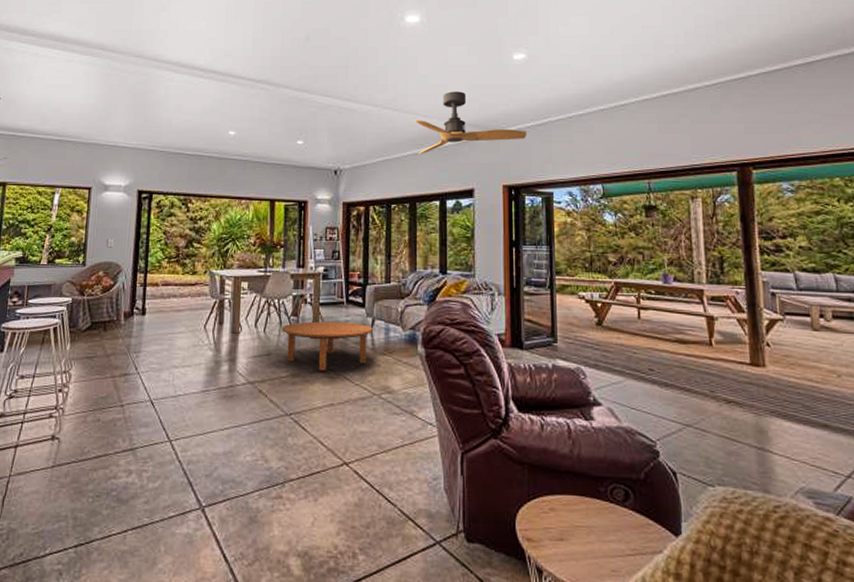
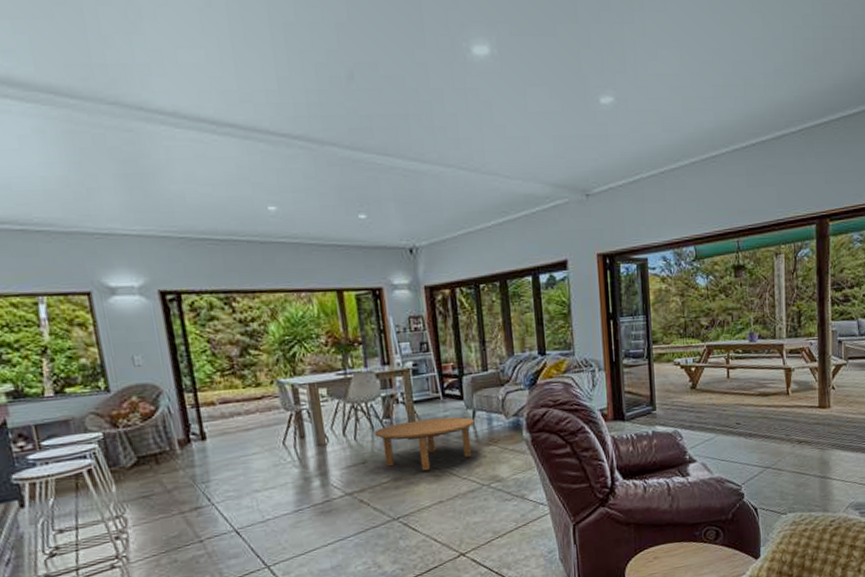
ceiling fan: present [415,91,527,155] -> none [496,145,619,224]

